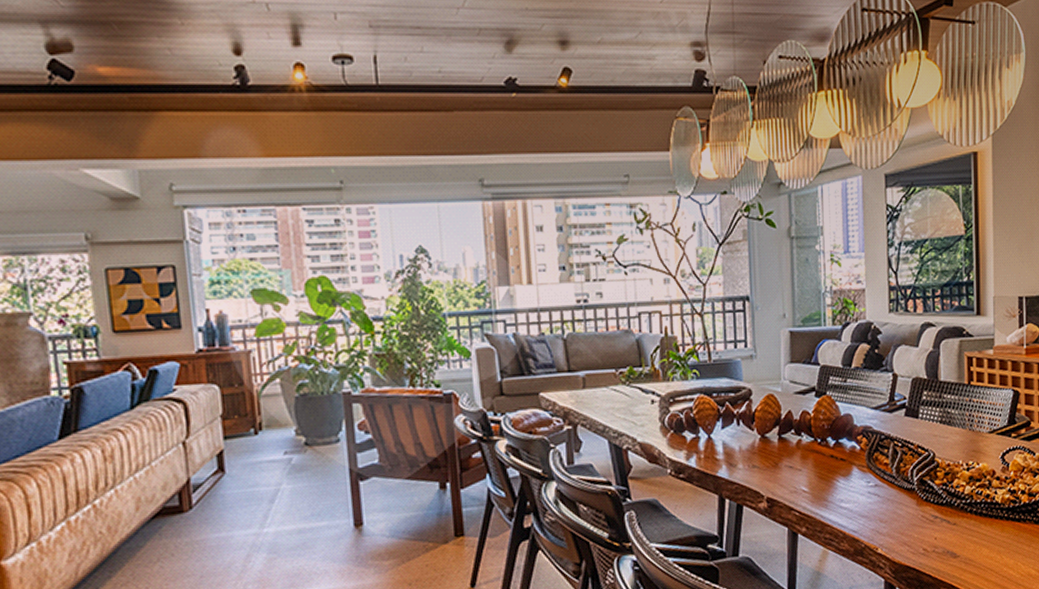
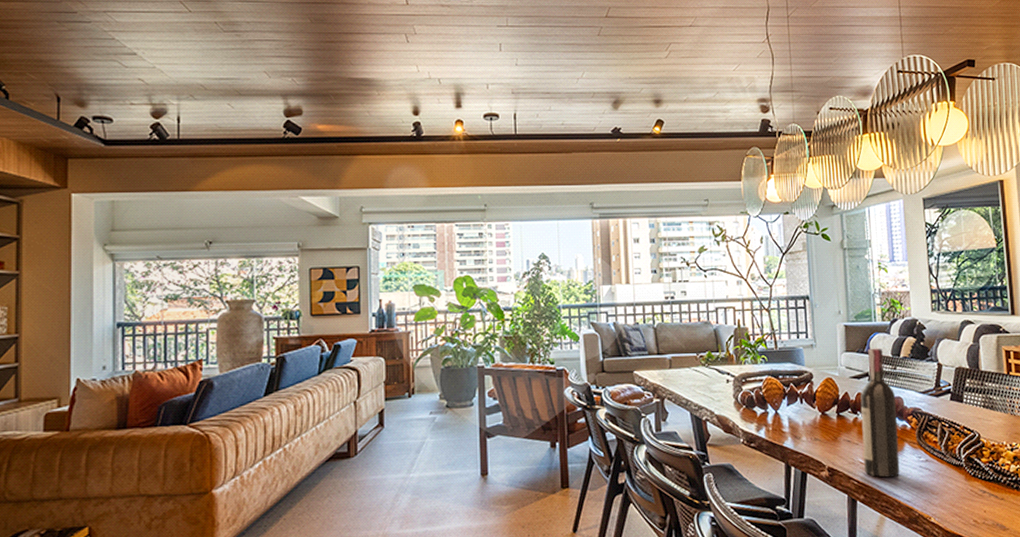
wine bottle: none [805,357,847,507] -> present [860,348,900,478]

